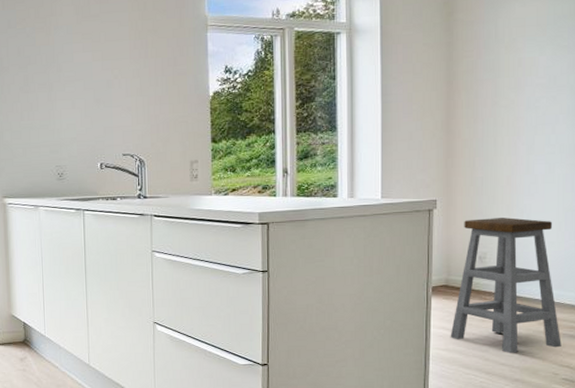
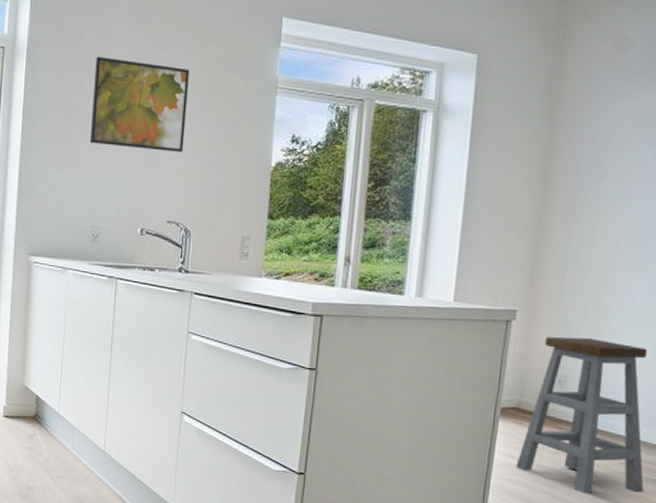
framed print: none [44,13,131,93] -> present [90,56,190,152]

